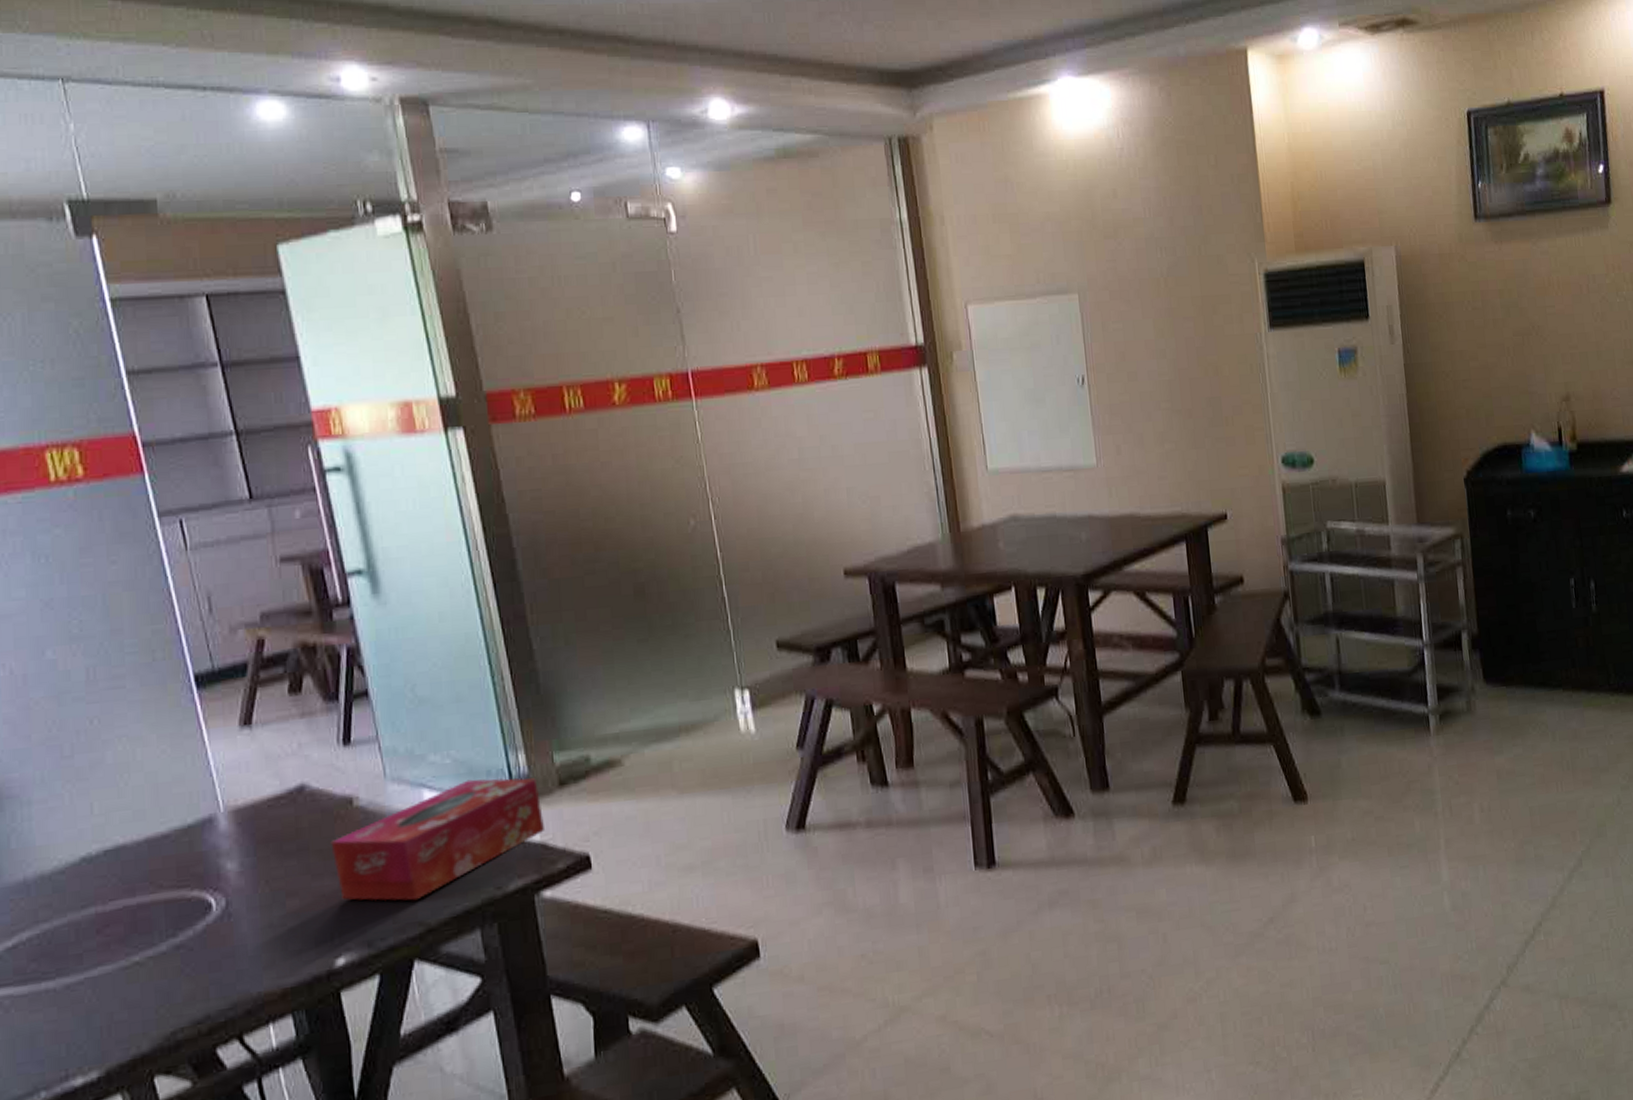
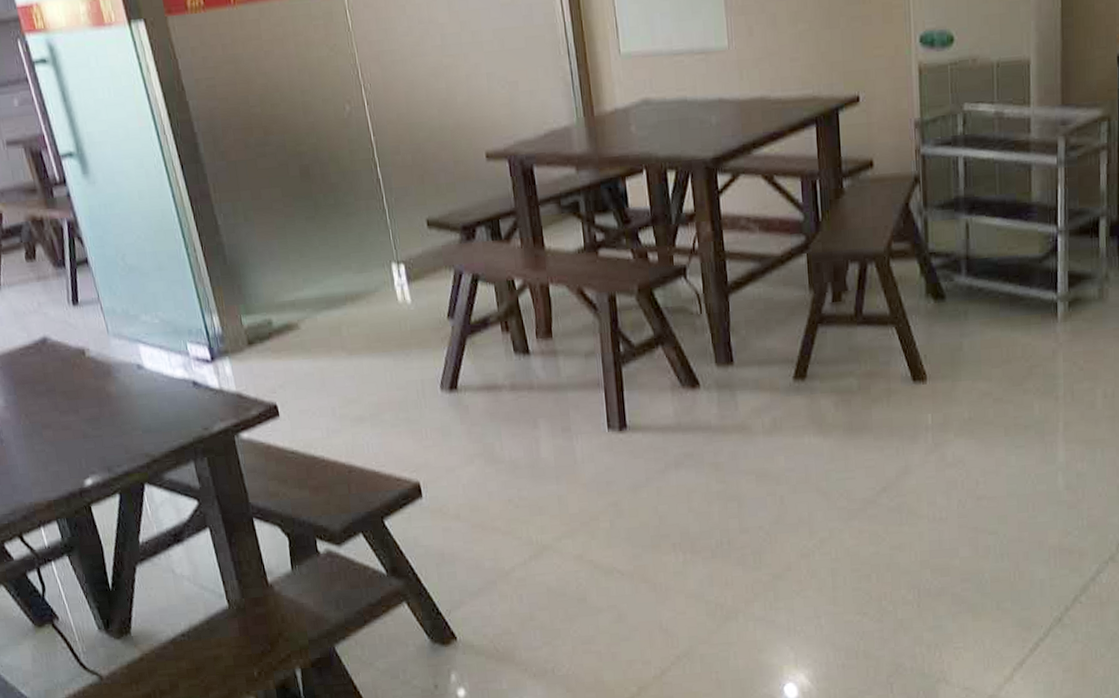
tissue box: present [331,778,546,901] -> none [71,337,240,436]

